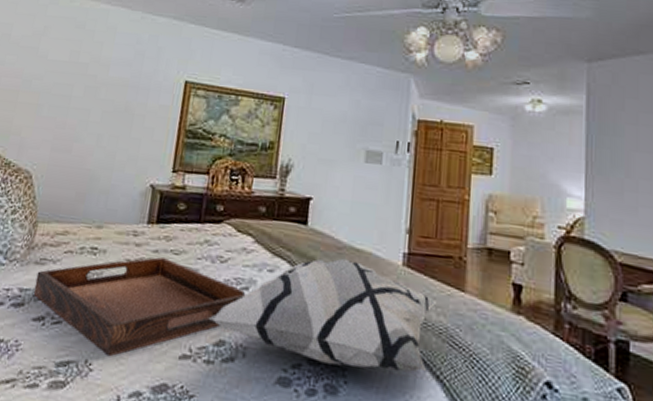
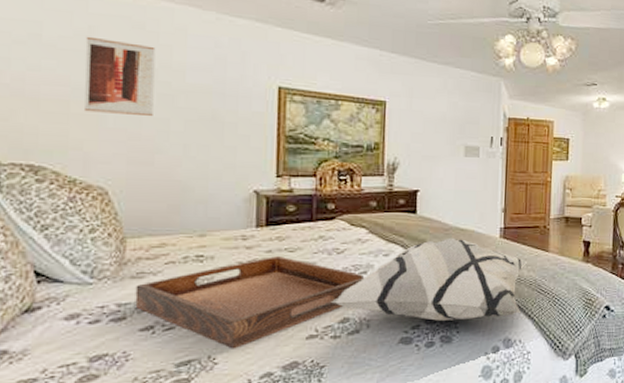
wall art: none [28,35,90,107] -> present [84,36,156,117]

